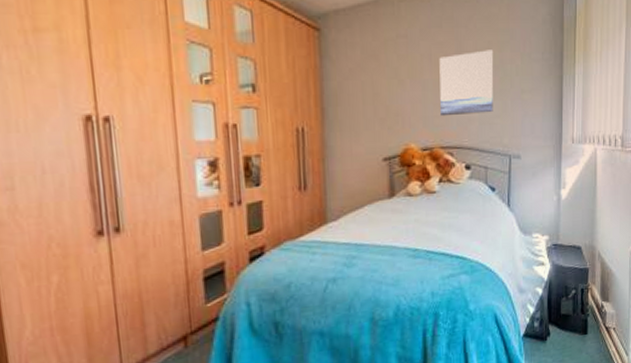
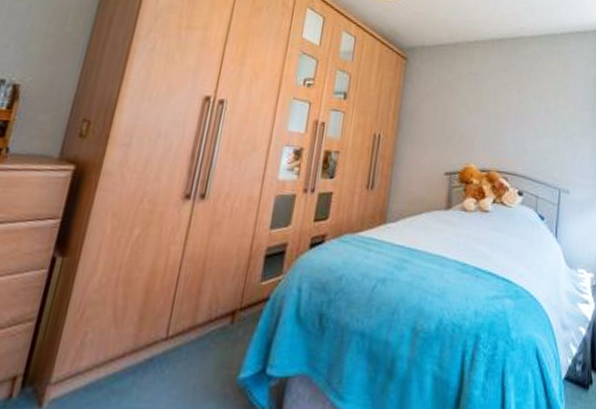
wall art: present [439,50,494,117] -> none [500,95,550,148]

